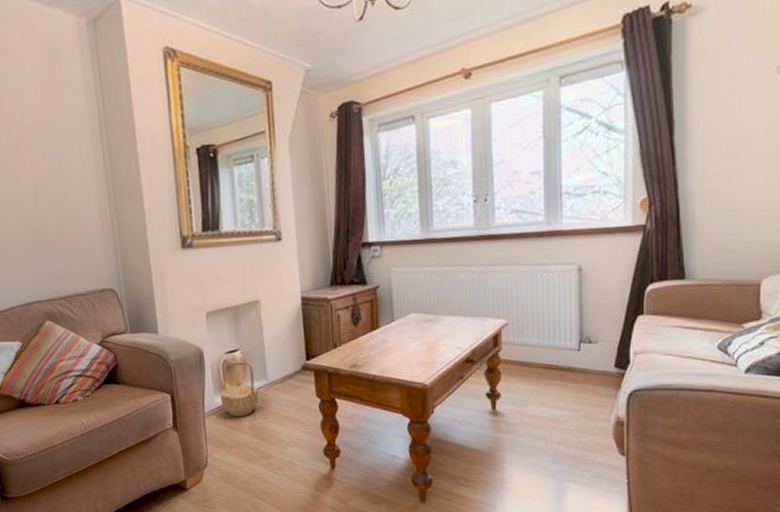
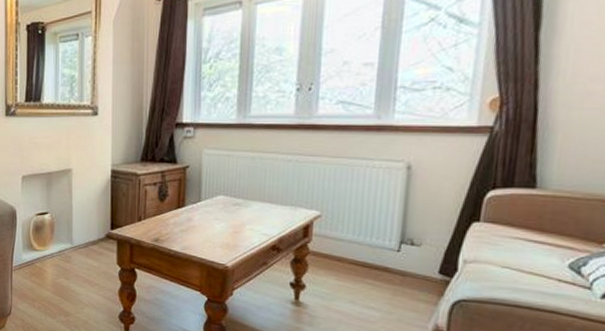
basket: present [220,359,259,417] -> none [28,220,63,274]

